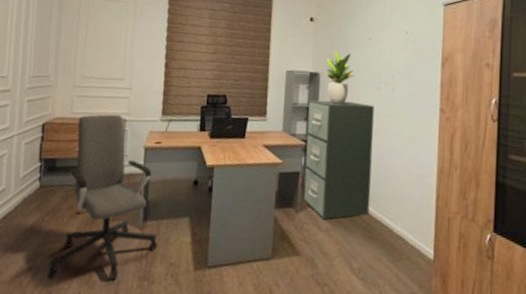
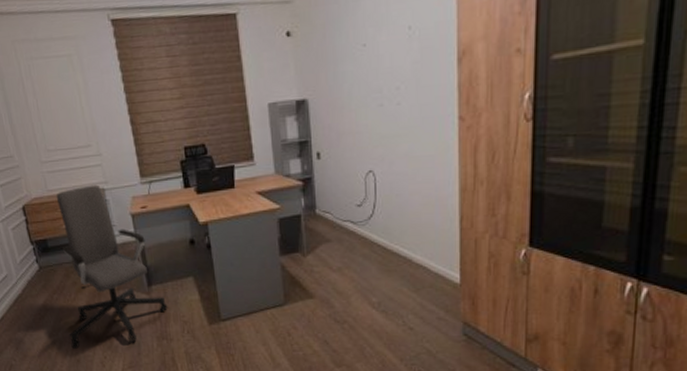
filing cabinet: present [303,100,375,220] -> none [299,126,384,260]
potted plant: present [324,50,354,105] -> none [313,68,349,135]

